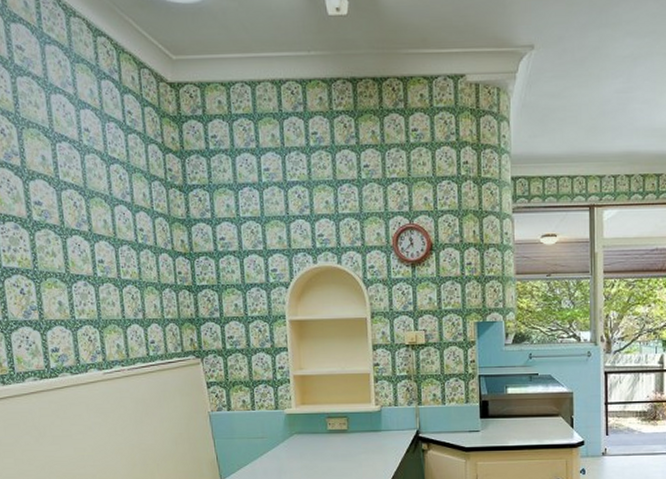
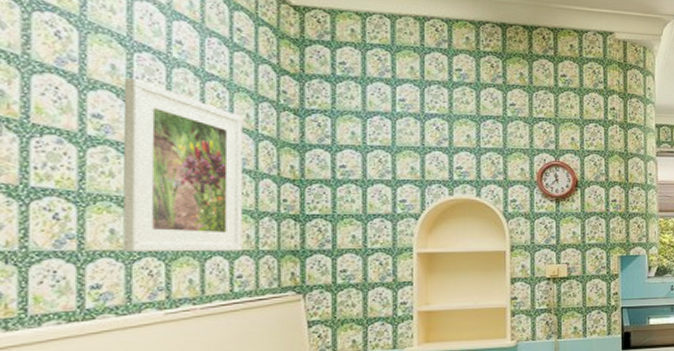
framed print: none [52,167,153,321] -> present [123,78,243,252]

